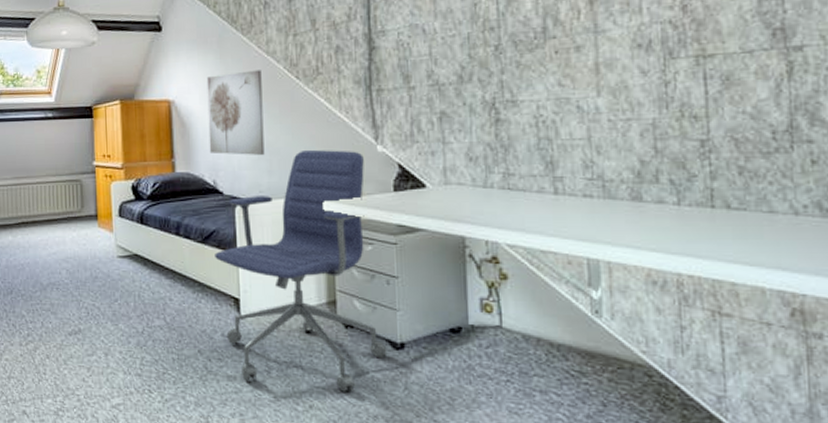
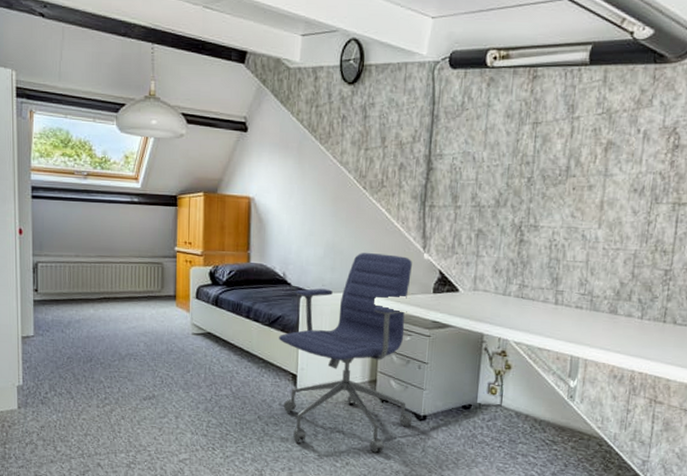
wall art: present [206,70,265,156] -> none [282,177,334,255]

